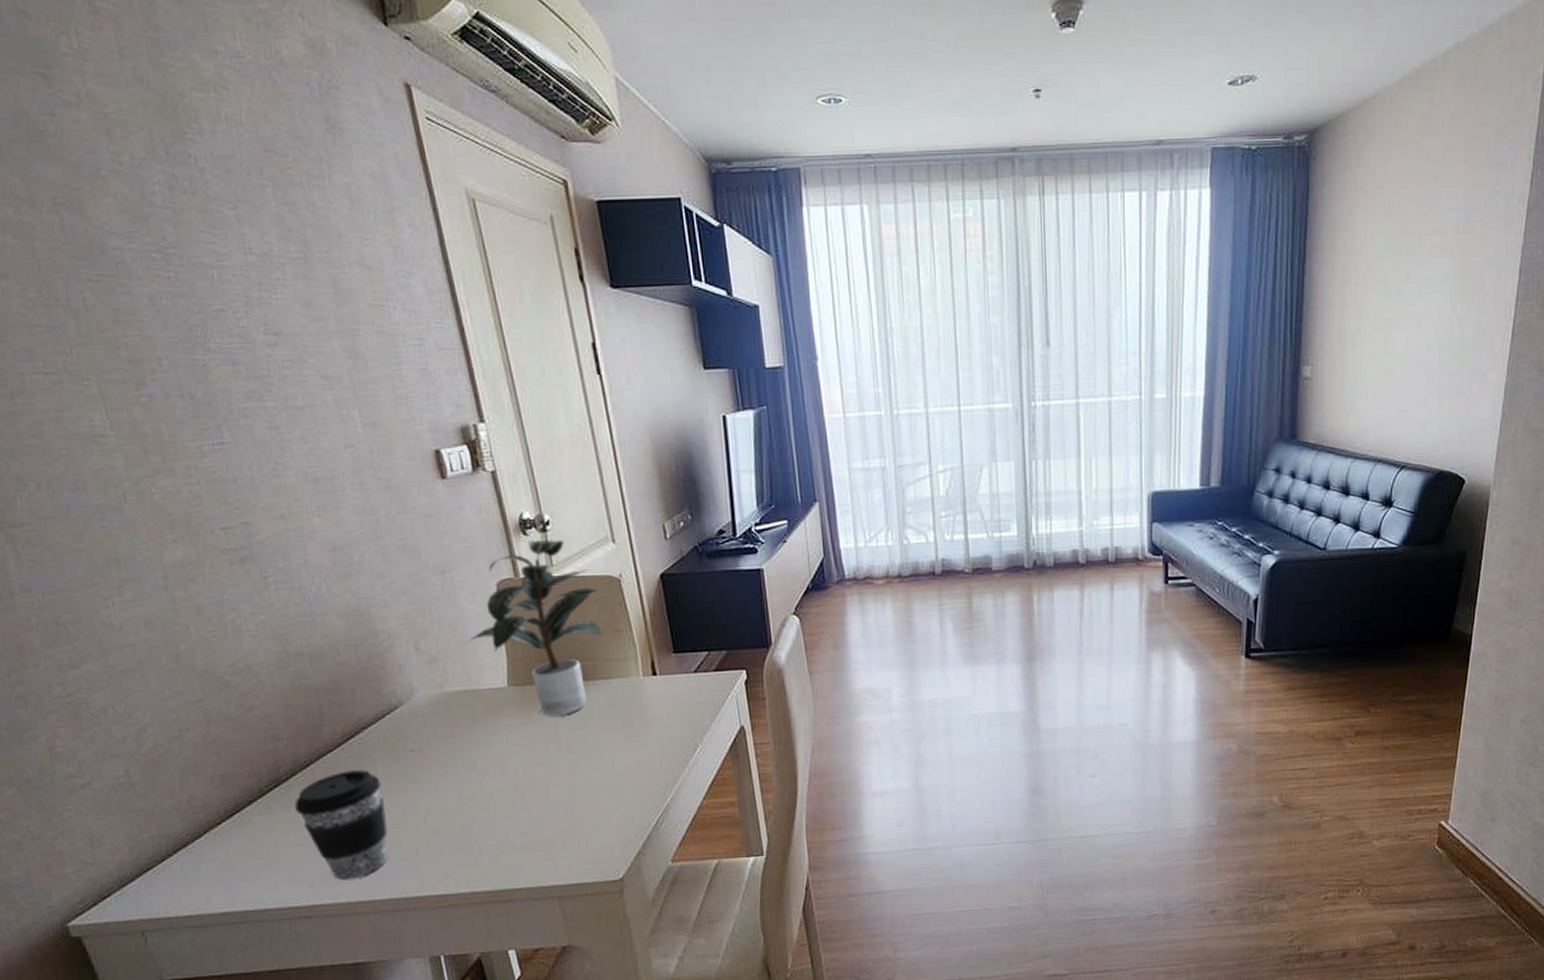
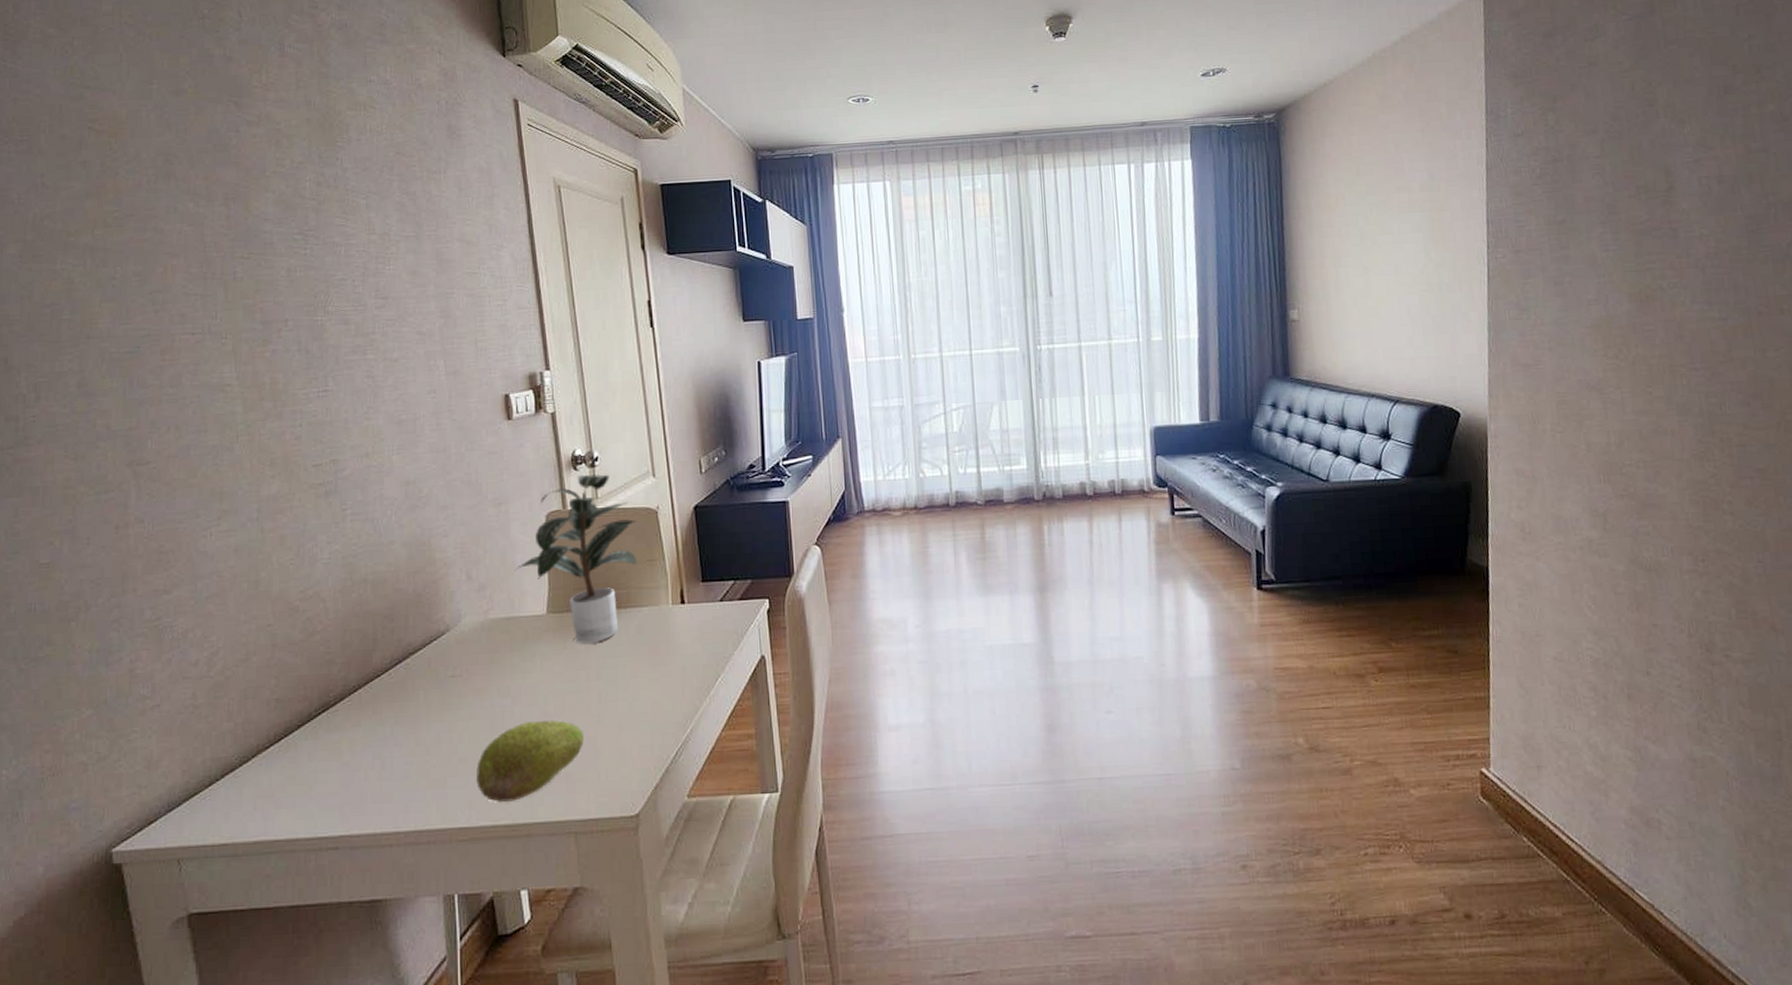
coffee cup: present [294,770,388,881] -> none [339,695,421,810]
fruit: none [449,791,561,872] -> present [476,719,585,803]

